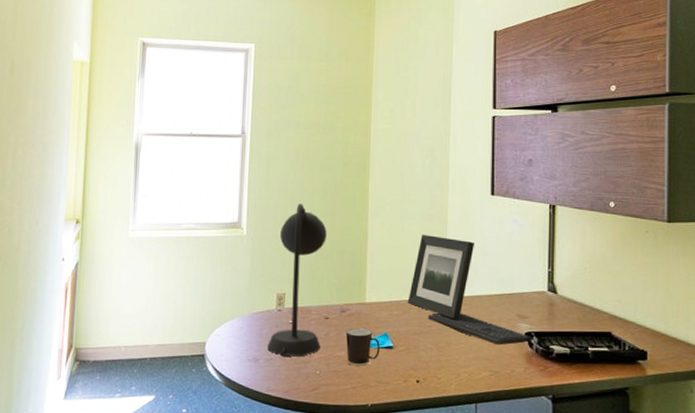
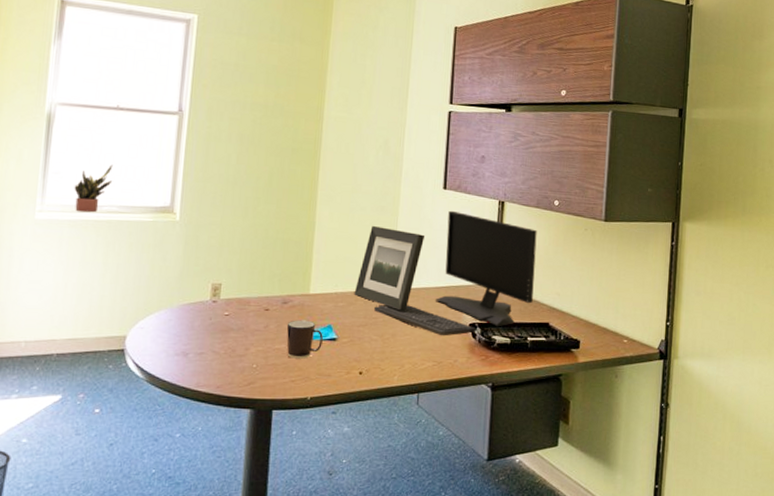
potted plant: none [158,186,190,230] -> present [74,164,113,213]
desk lamp: present [267,204,327,357] -> none [199,189,271,350]
computer monitor: none [488,216,593,336] -> present [434,210,537,327]

